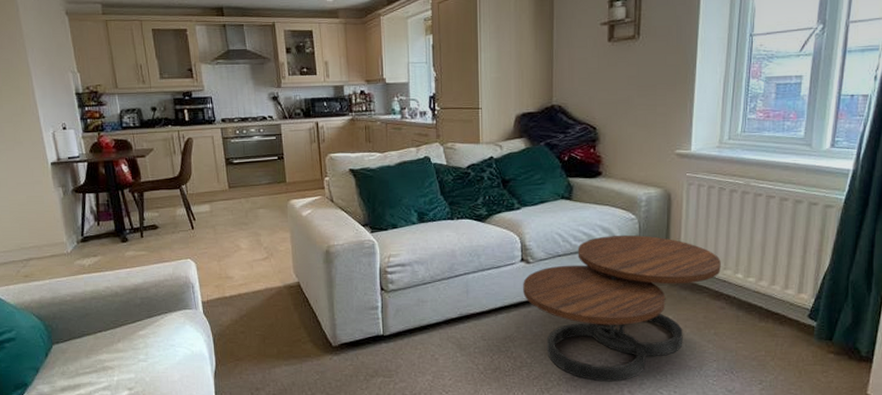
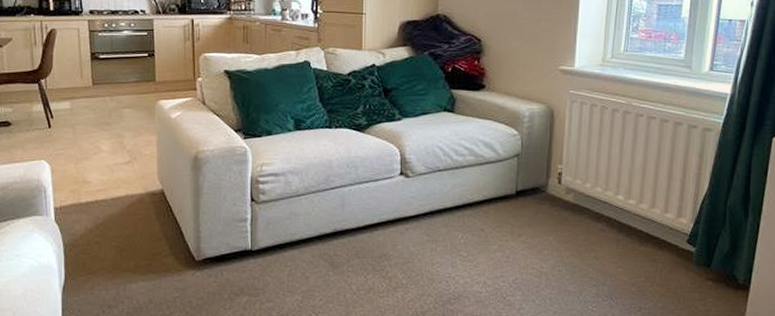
coffee table: present [523,235,721,382] -> none [401,151,602,306]

